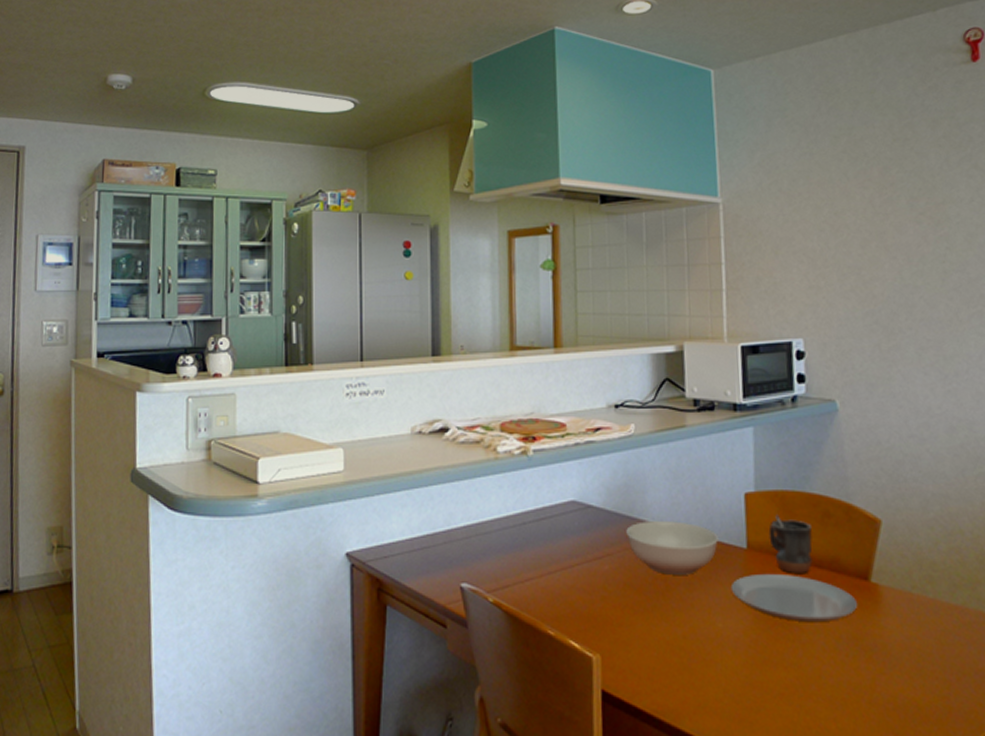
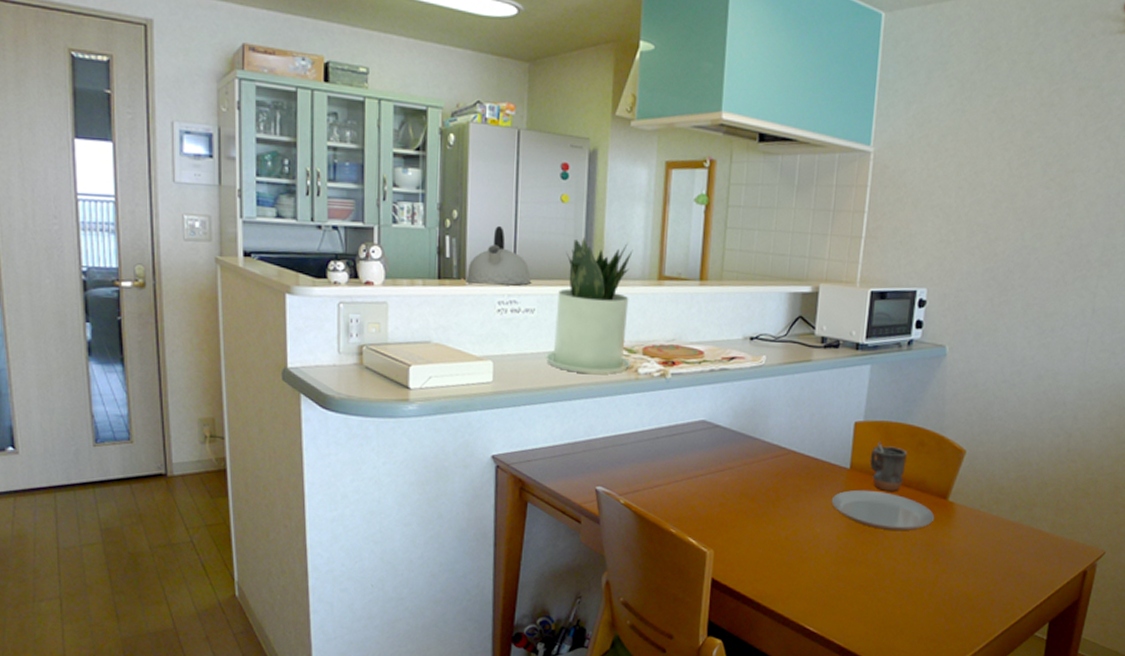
kettle: none [313,307,380,369] -> present [465,225,532,286]
planter: none [398,313,489,457] -> present [545,238,633,375]
bowl: present [626,521,720,575] -> none [747,441,828,488]

